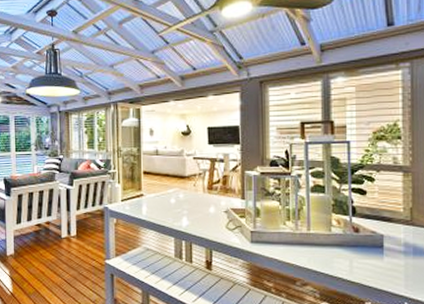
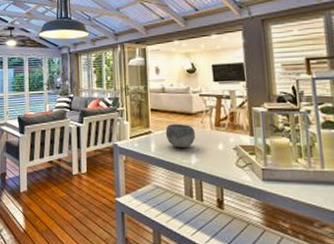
bowl: none [157,187,188,211] -> present [165,124,196,148]

